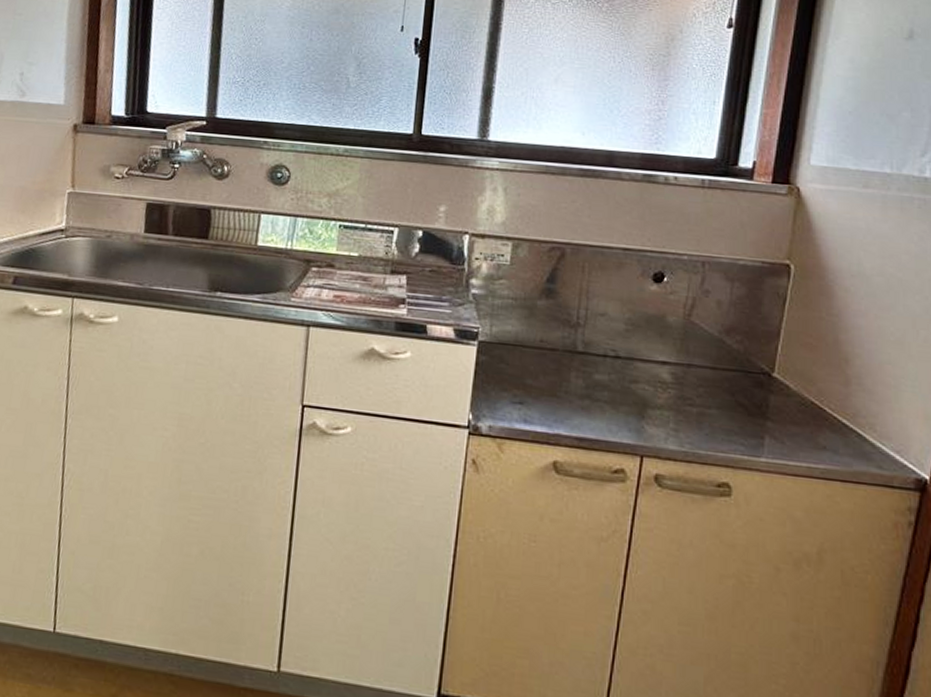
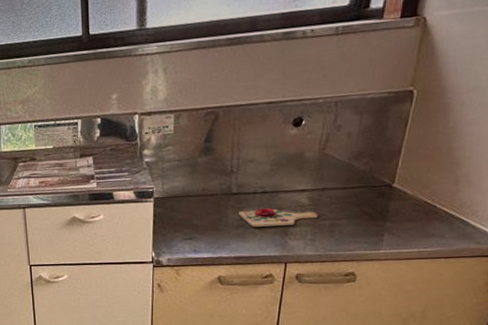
cutting board: none [584,374,683,406] -> present [239,207,319,227]

